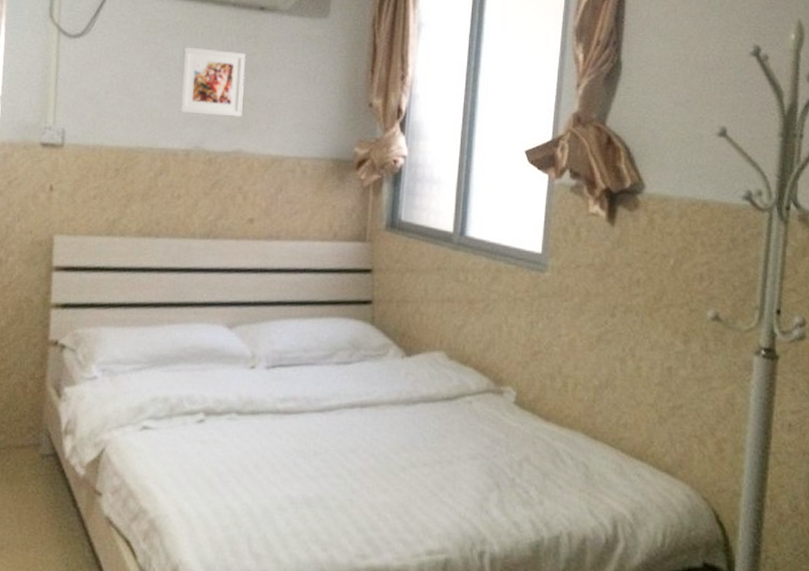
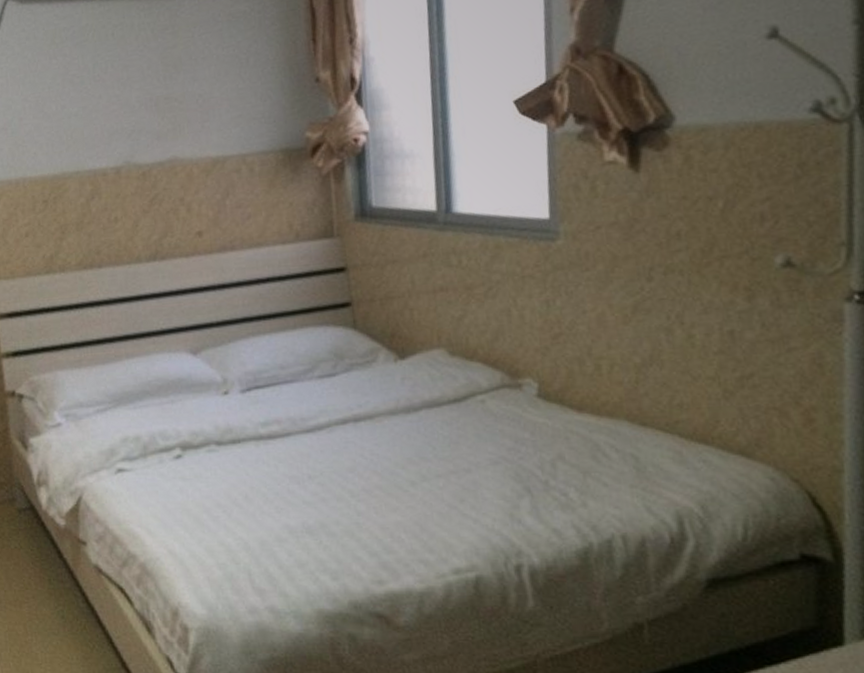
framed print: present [179,47,246,117] -> none [94,47,171,127]

